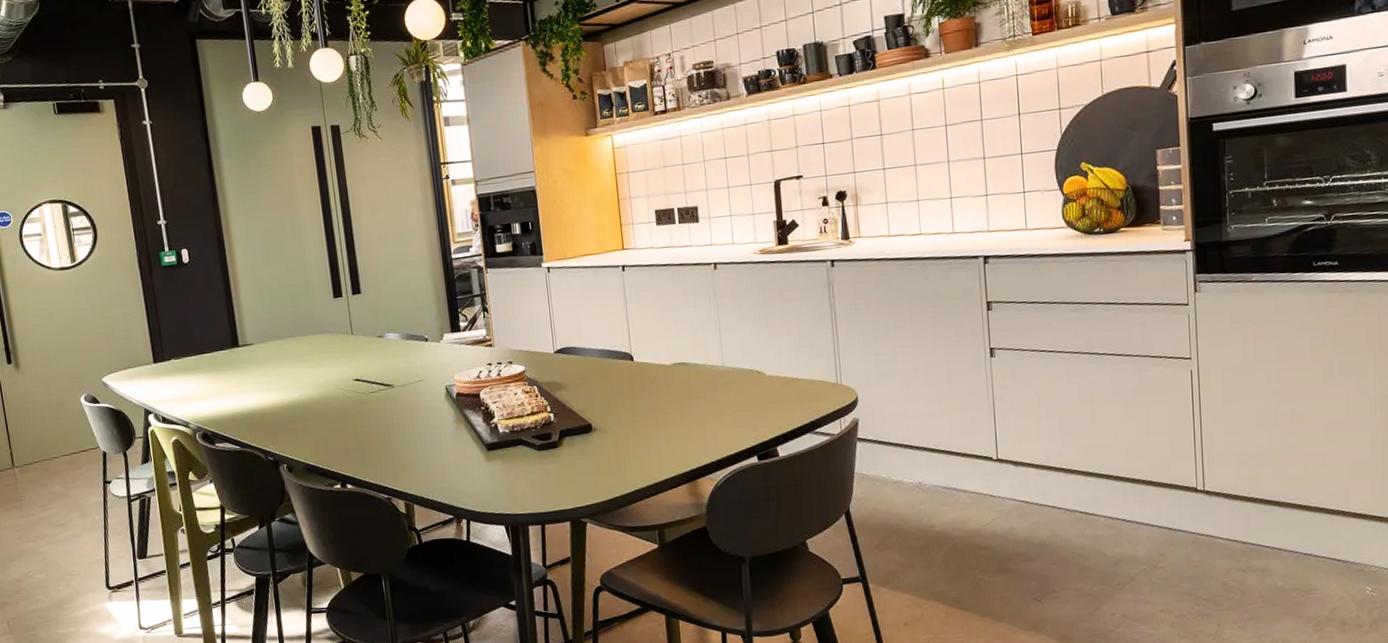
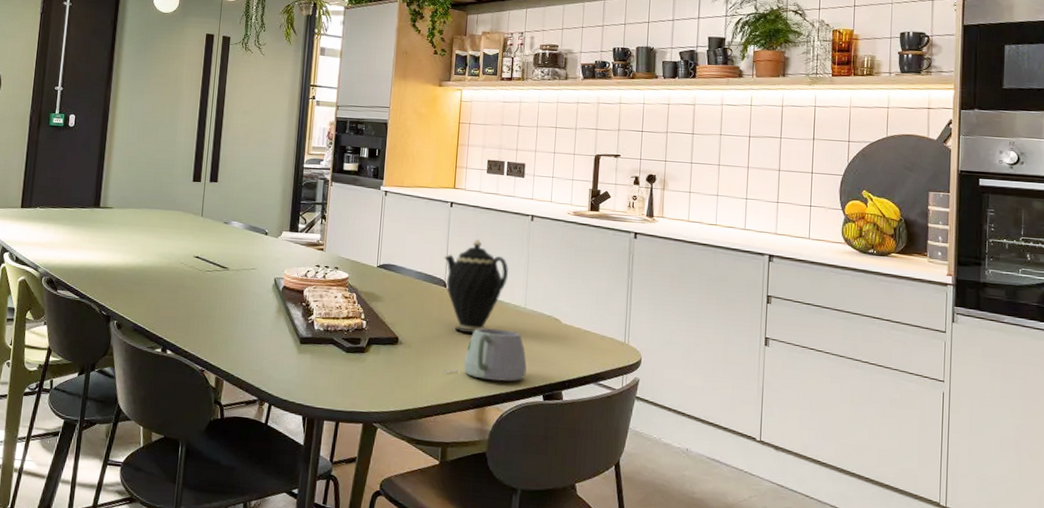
teapot: none [625,300,700,406] -> present [444,238,509,333]
mug: none [645,394,736,452] -> present [443,328,527,382]

